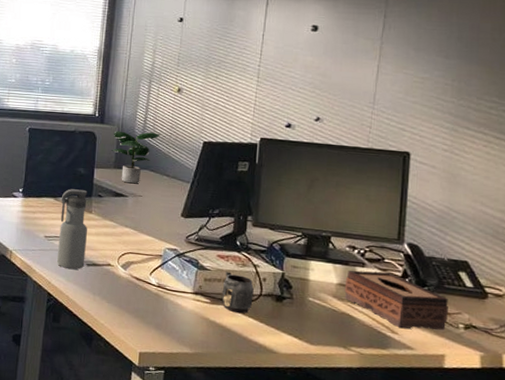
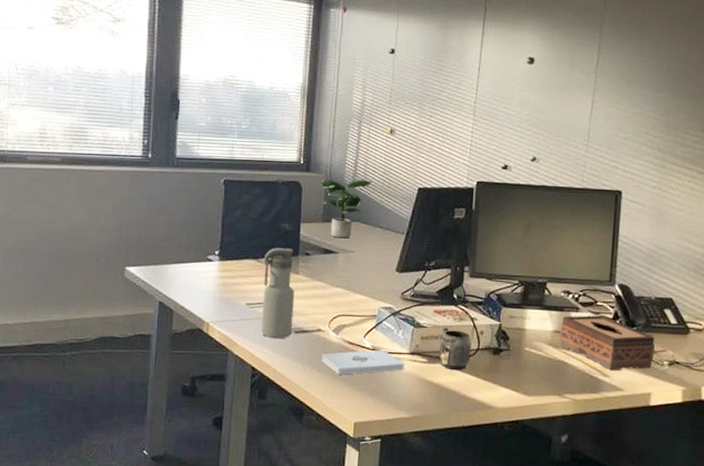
notepad: none [111,286,189,309] -> present [322,349,405,375]

